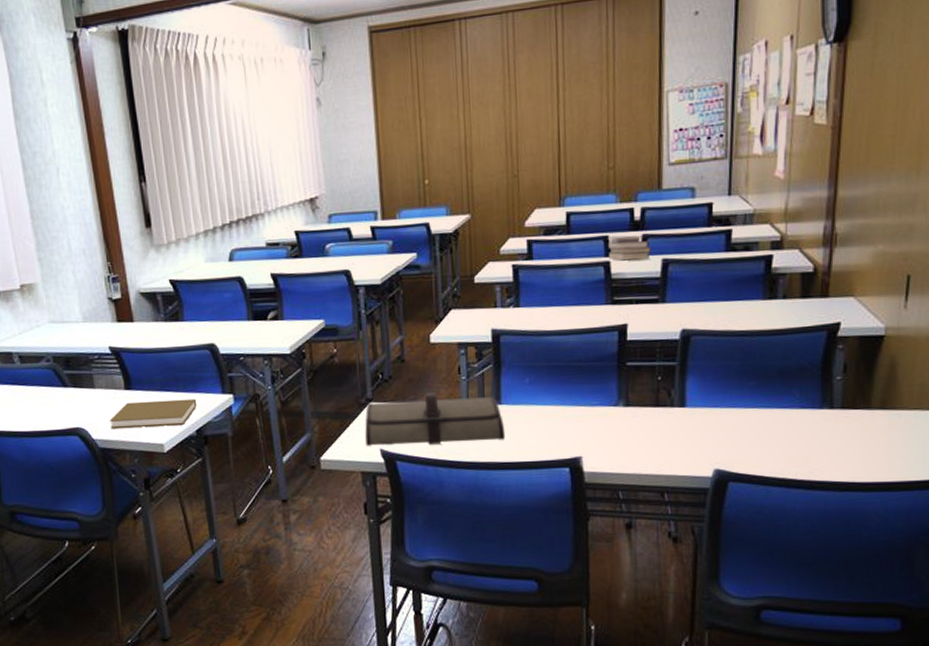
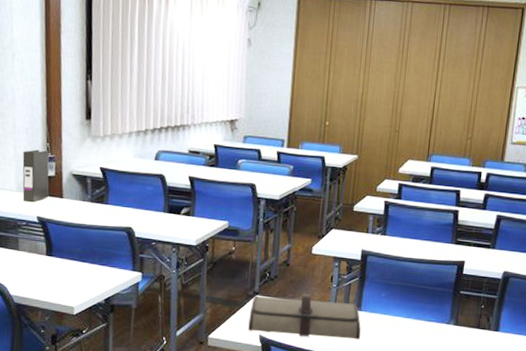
binder: none [83,270,118,333] -> present [22,149,50,203]
book: present [109,398,197,428] -> none [28,267,109,293]
books: present [607,235,651,261] -> none [457,191,490,213]

